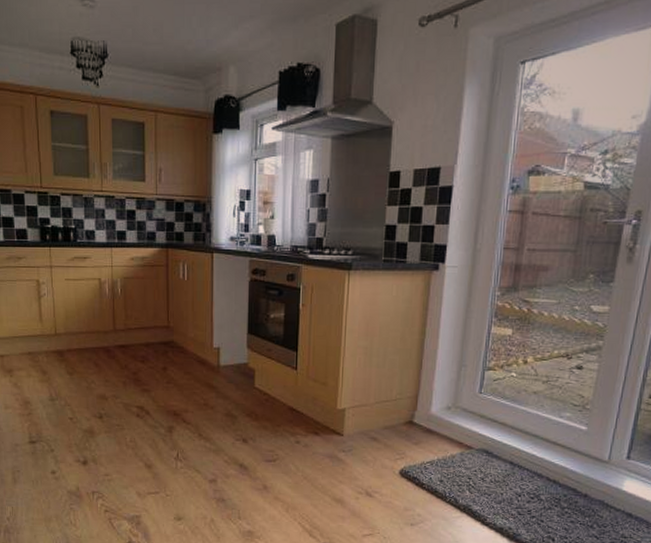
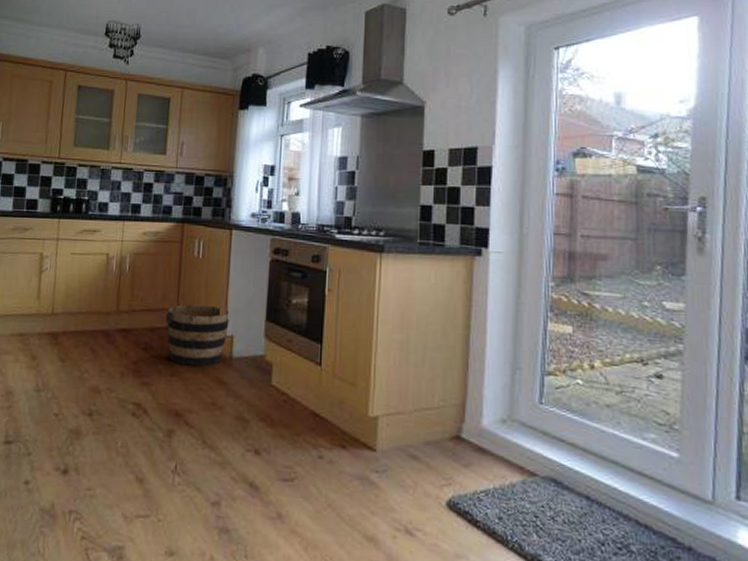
bucket: none [158,321,216,374] -> present [165,304,231,367]

